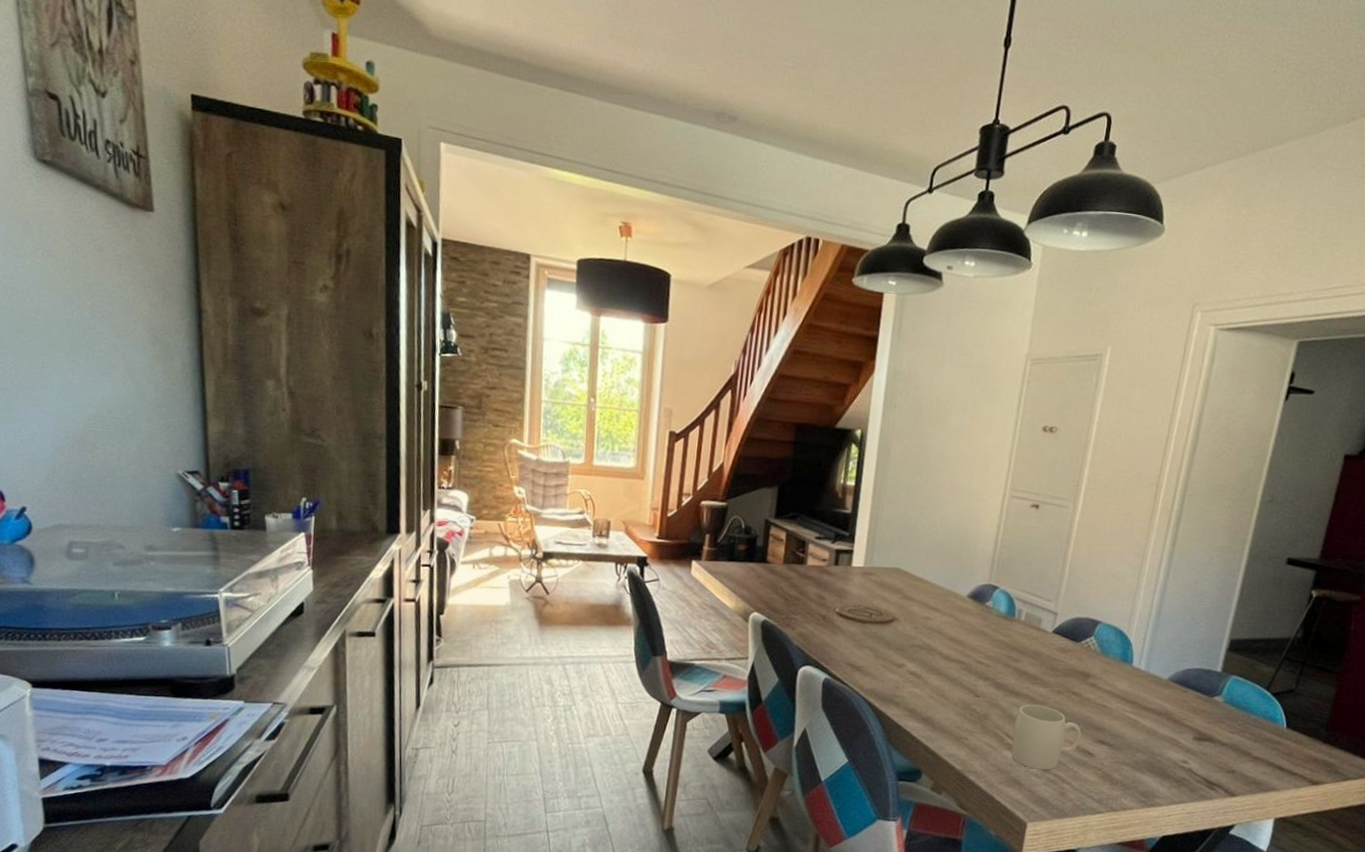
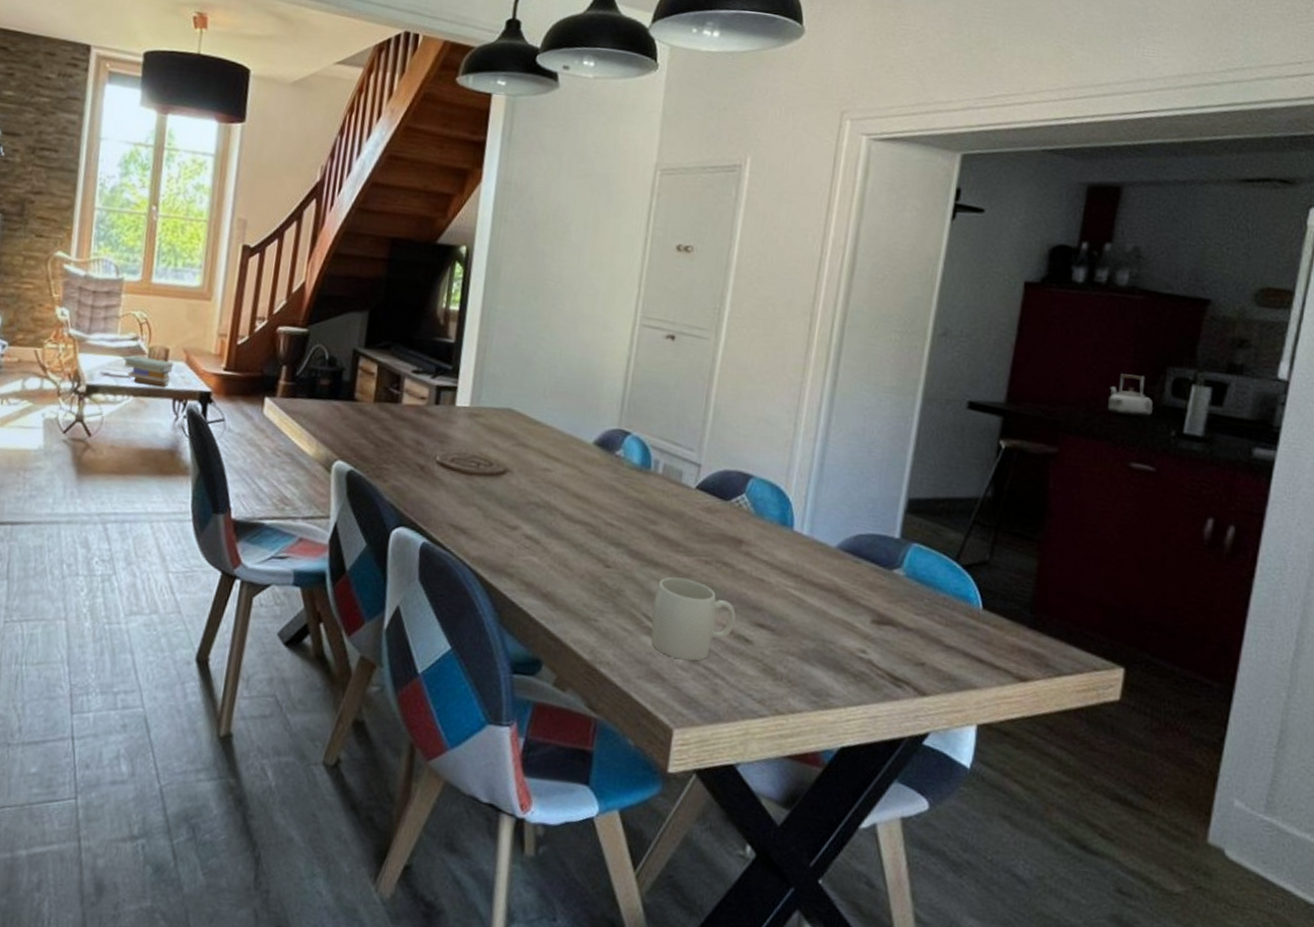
books: none [572,526,615,553] -> present [123,354,174,388]

